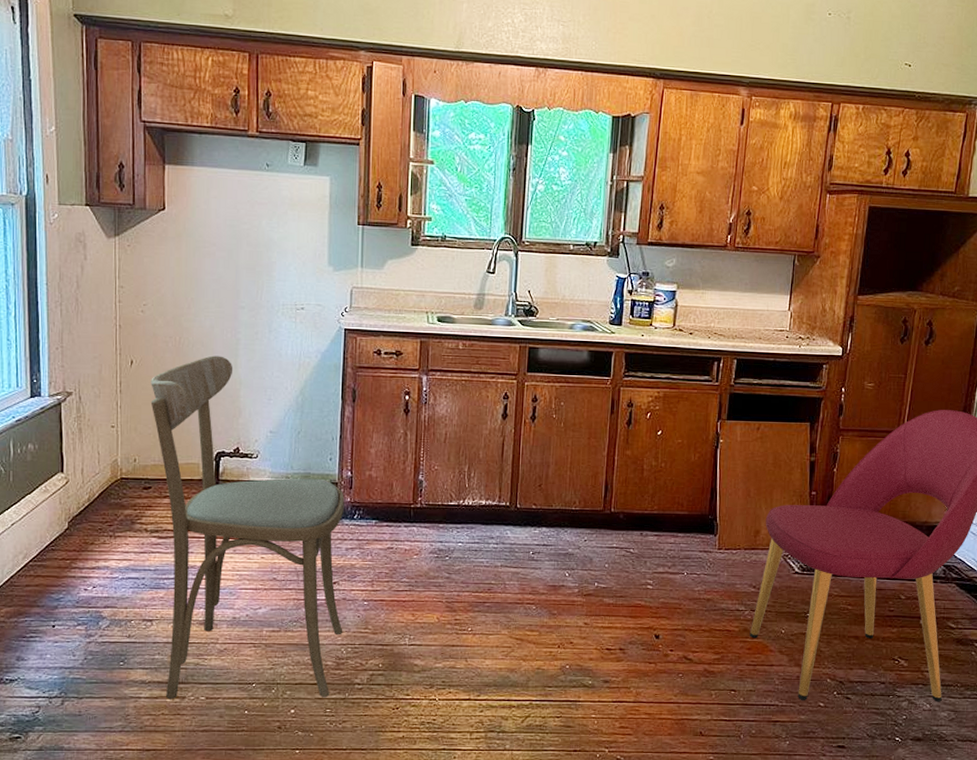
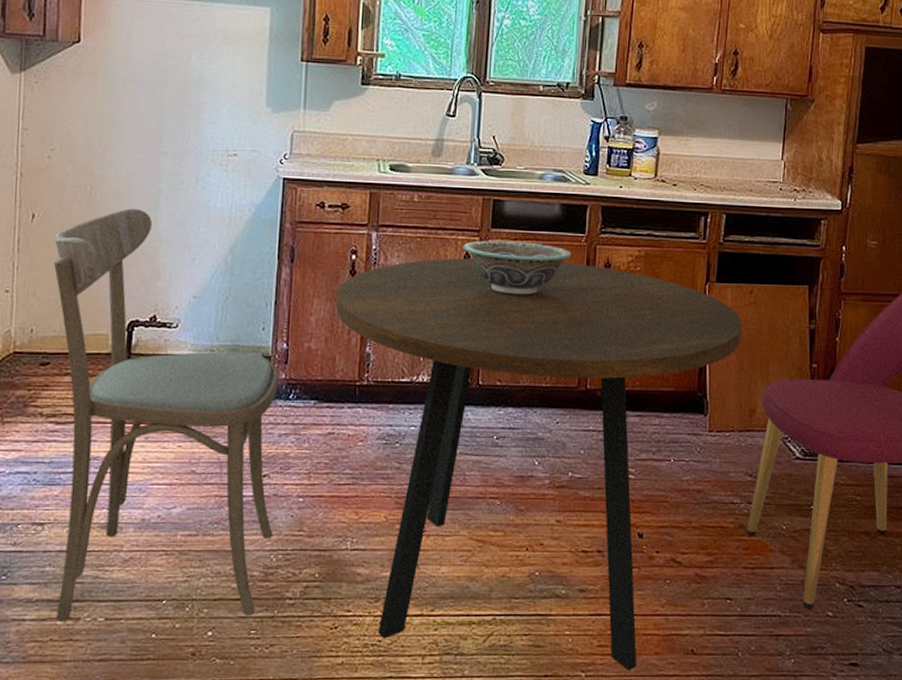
dining table: none [393,398,749,747] -> present [336,257,742,670]
decorative bowl: none [502,383,599,431] -> present [463,240,572,295]

